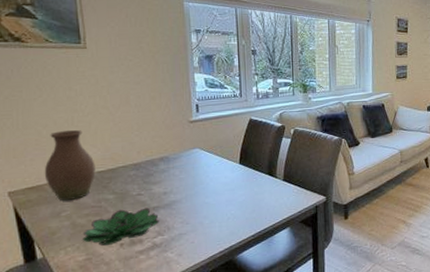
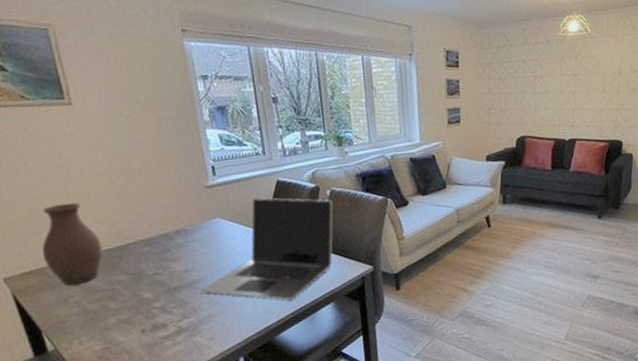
succulent plant: present [82,207,159,246] -> none [96,288,183,333]
laptop: none [175,133,295,224] -> present [200,197,333,301]

